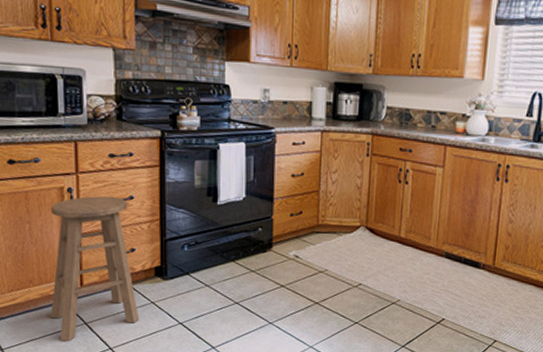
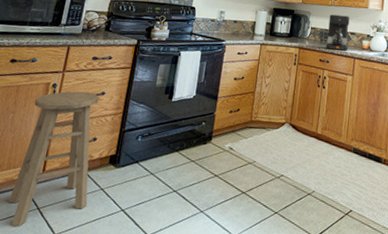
coffee maker: none [406,88,439,136] -> present [325,14,350,51]

